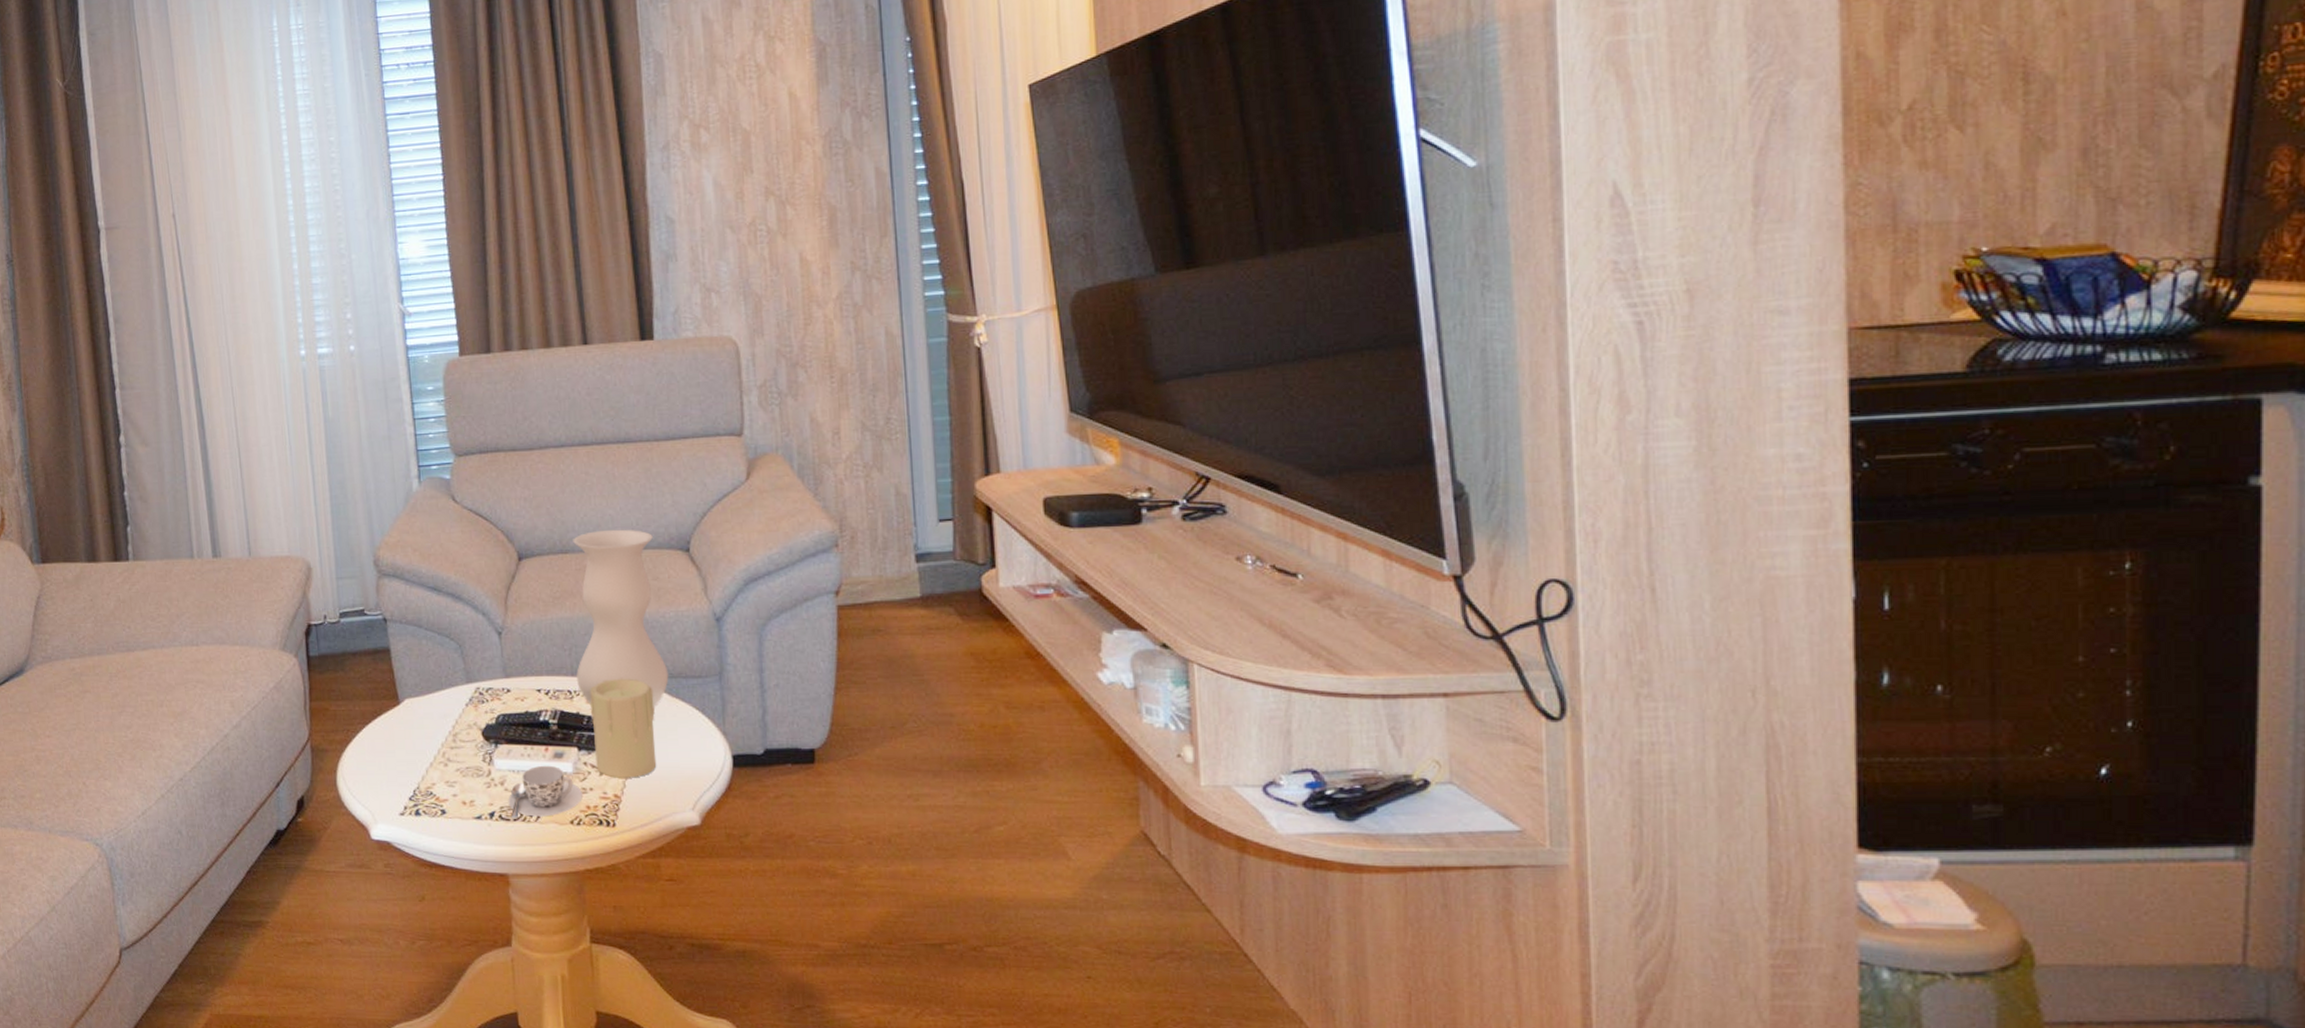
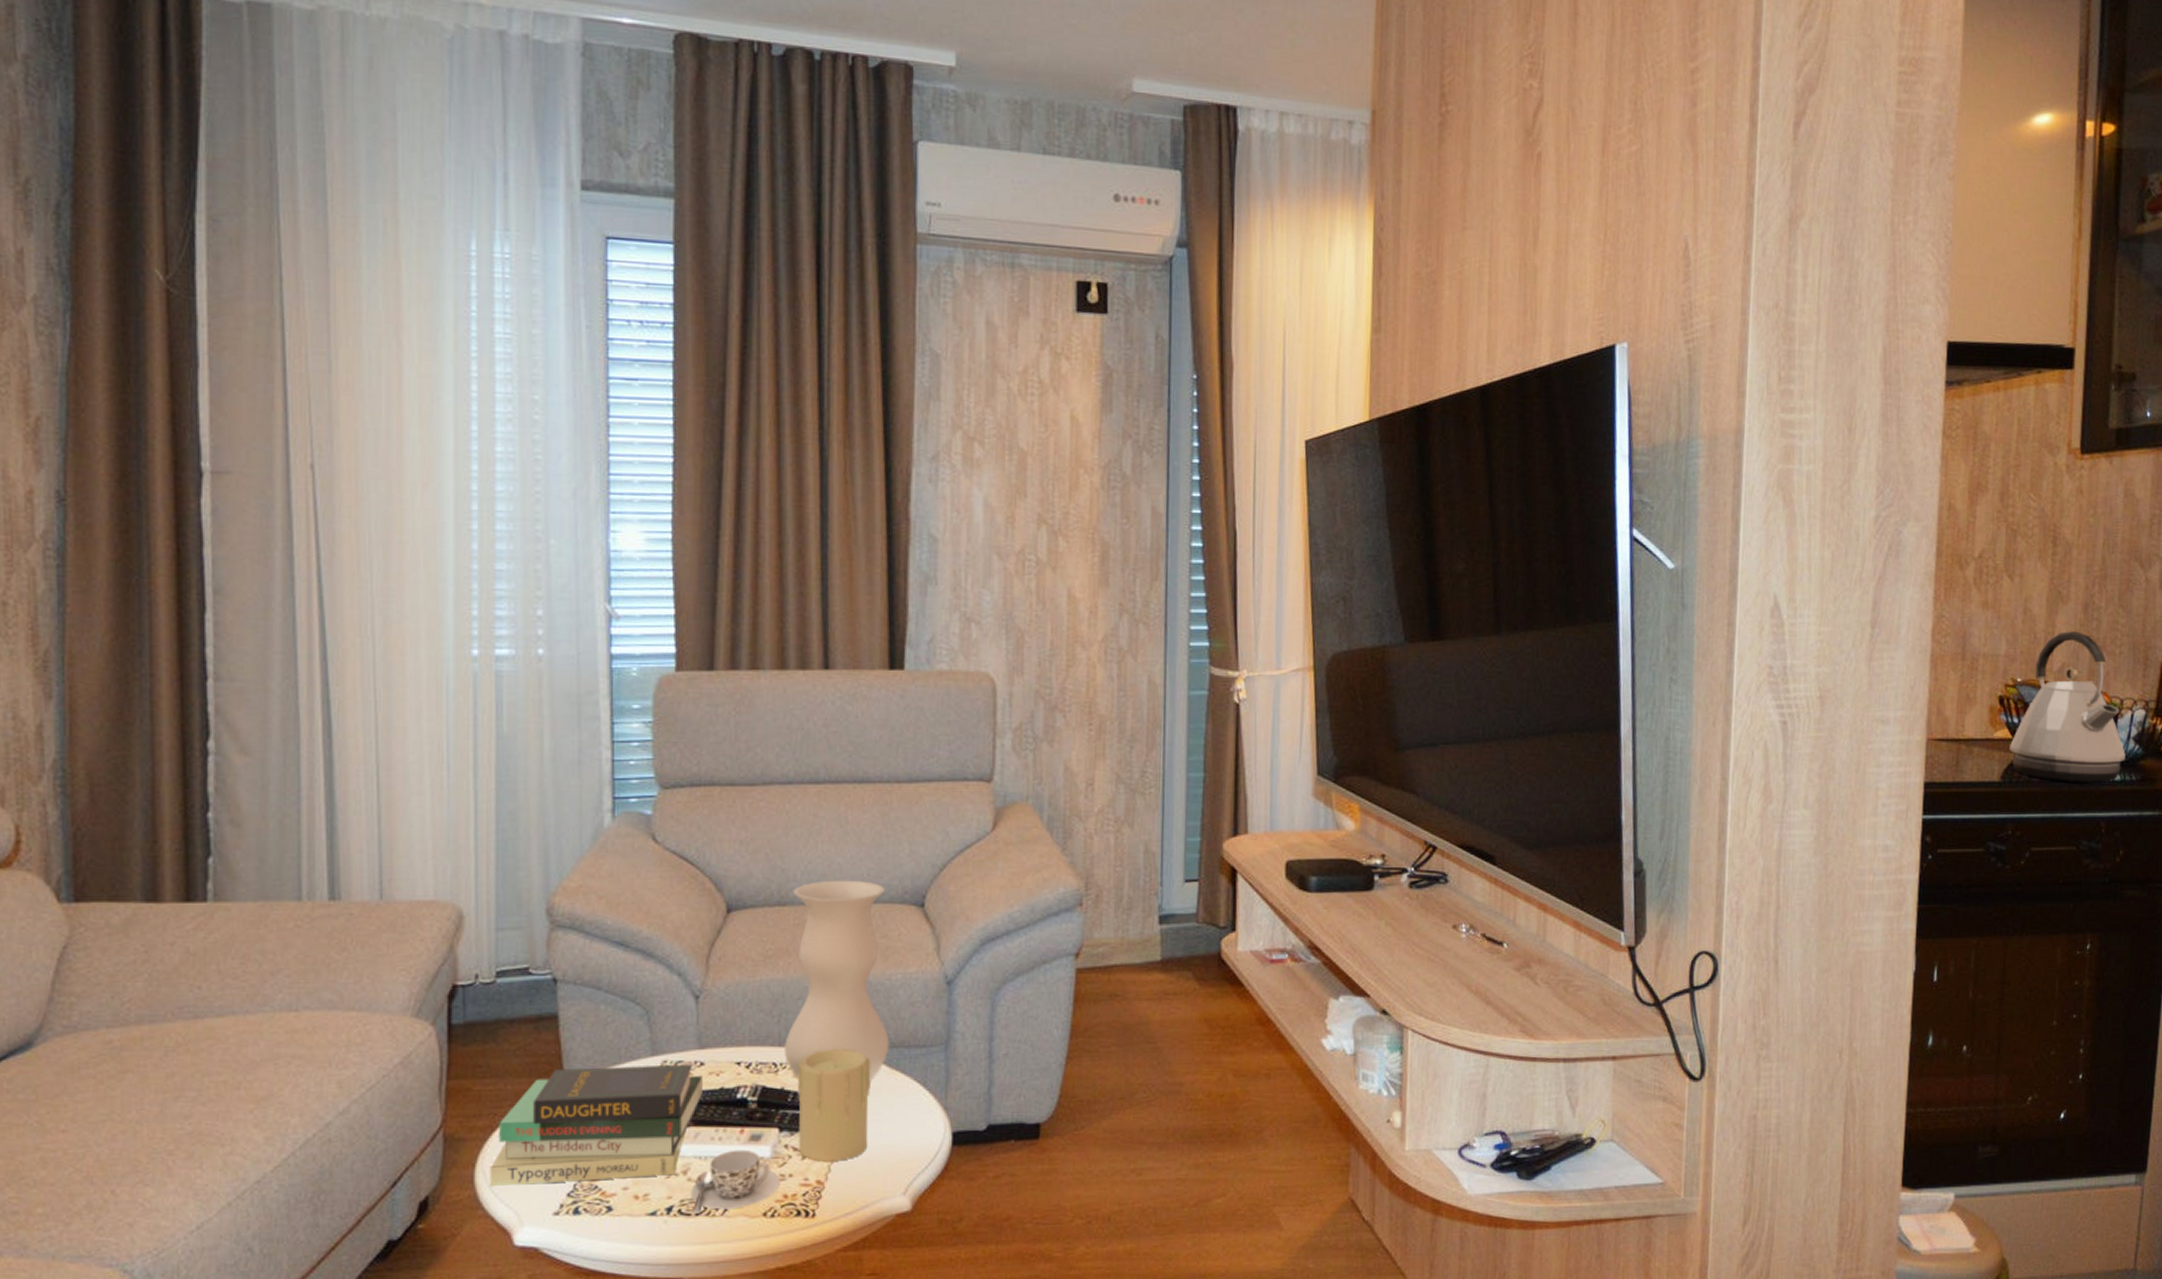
books: none [347,690,511,790] -> present [489,1063,703,1187]
kettle: none [1975,183,2168,369] -> present [2008,631,2126,784]

